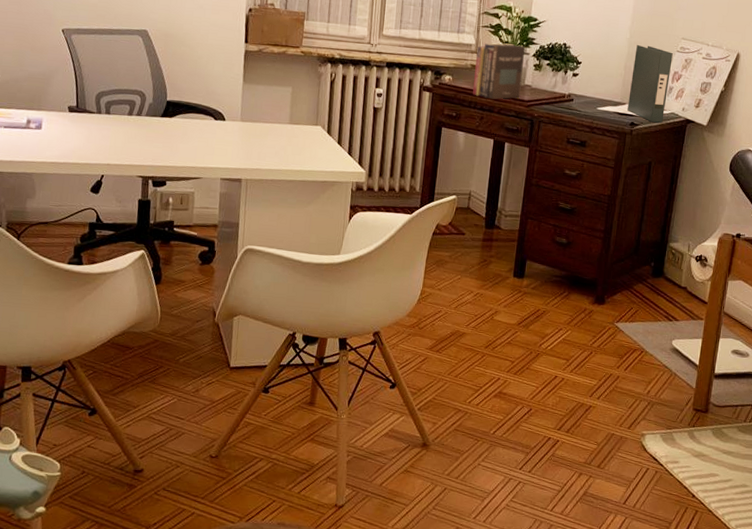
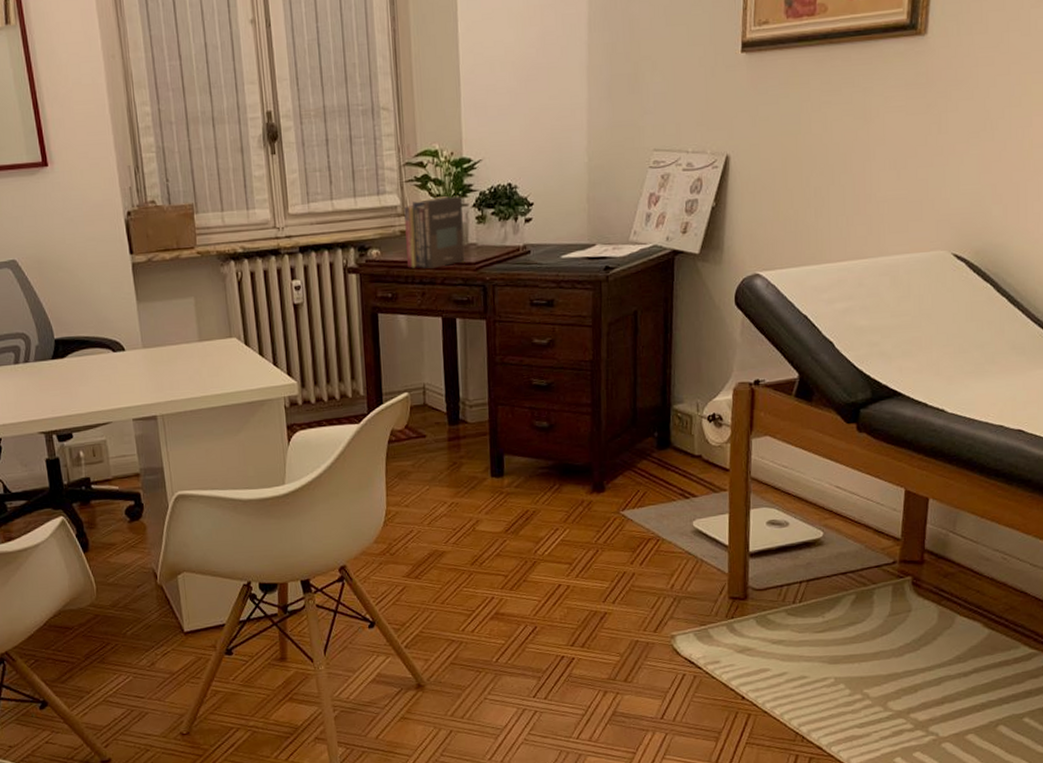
binder: present [627,44,673,123] -> none [597,166,646,262]

